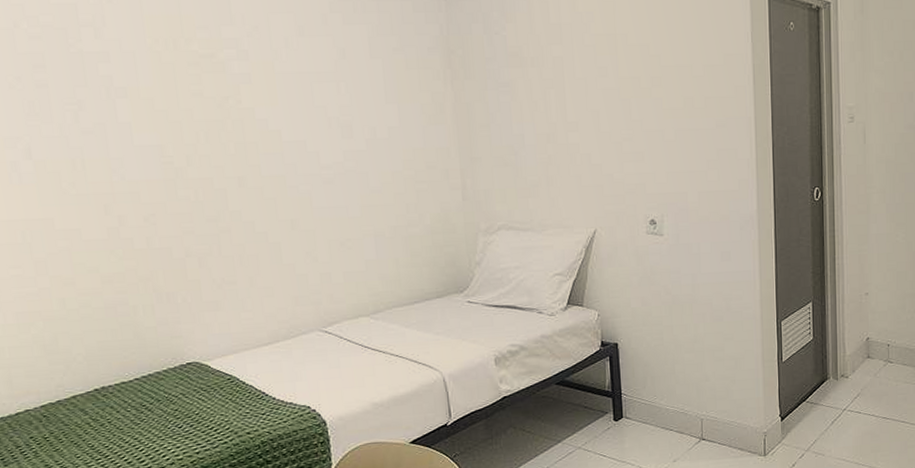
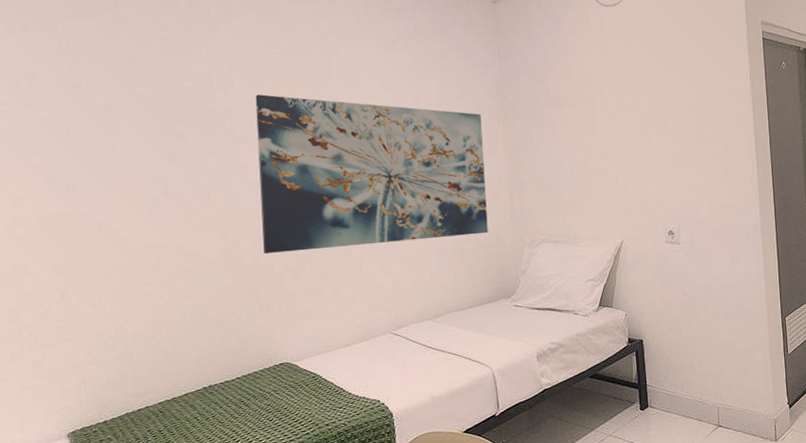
wall art: none [135,36,435,235] -> present [255,94,488,254]

